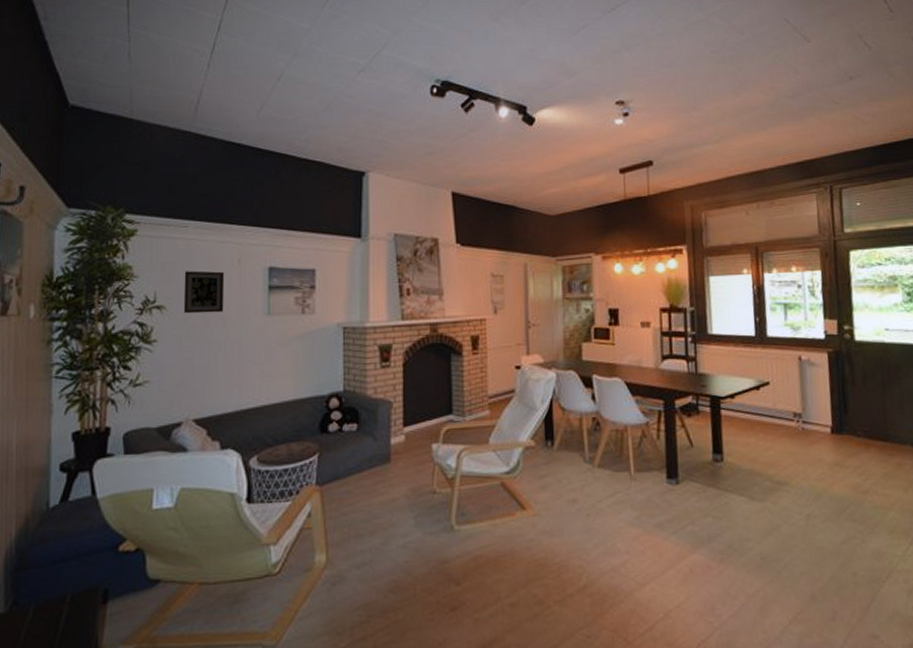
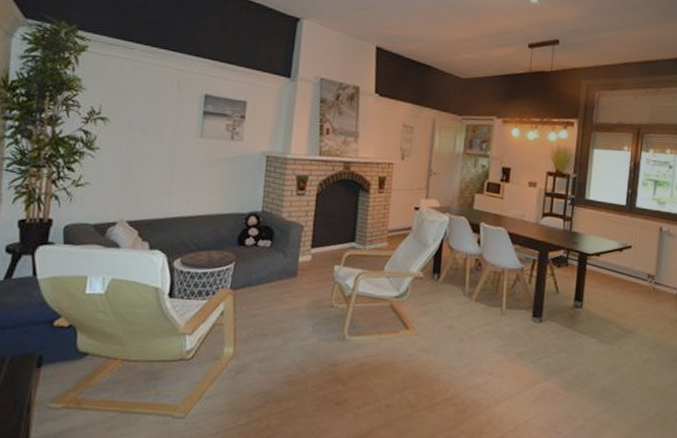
picture frame: present [183,270,225,314] -> none [125,89,165,130]

